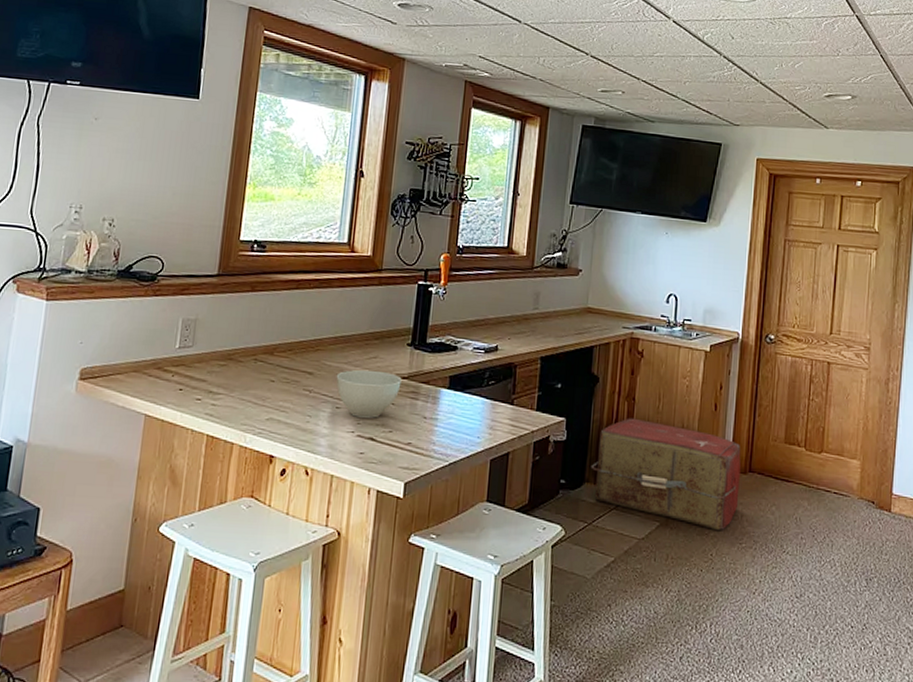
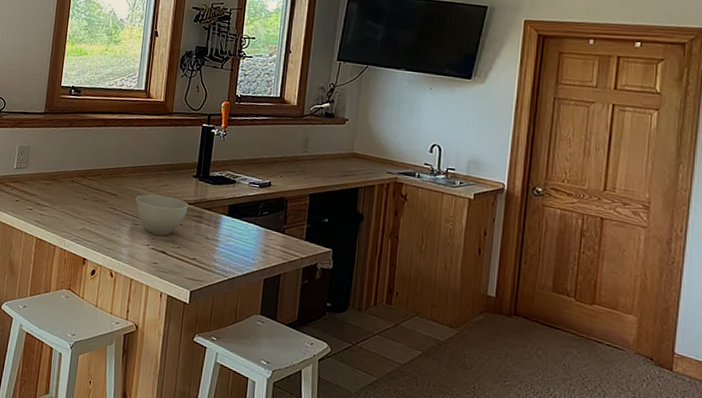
cooler: present [591,418,741,531] -> none [355,254,506,367]

